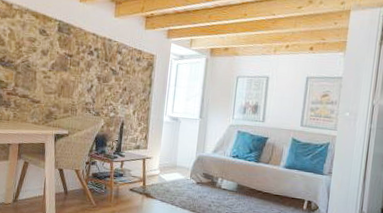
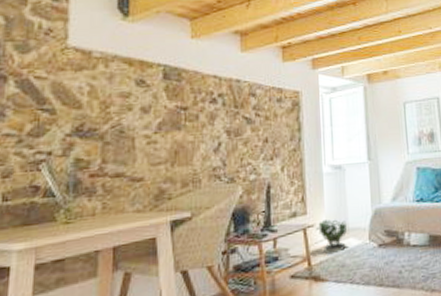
potted plant: none [152,156,175,181] -> present [315,219,349,254]

